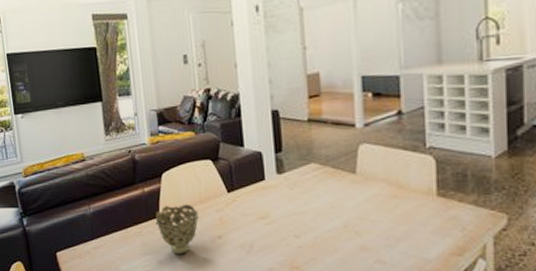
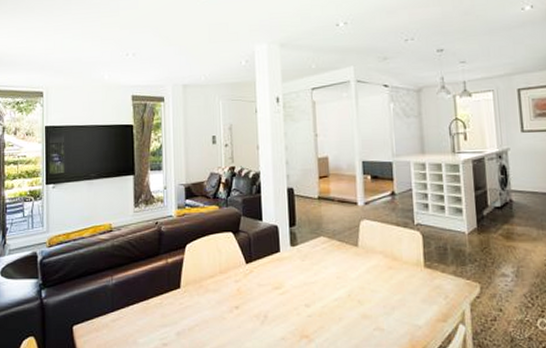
decorative bowl: present [154,204,200,255] -> none [175,275,219,326]

